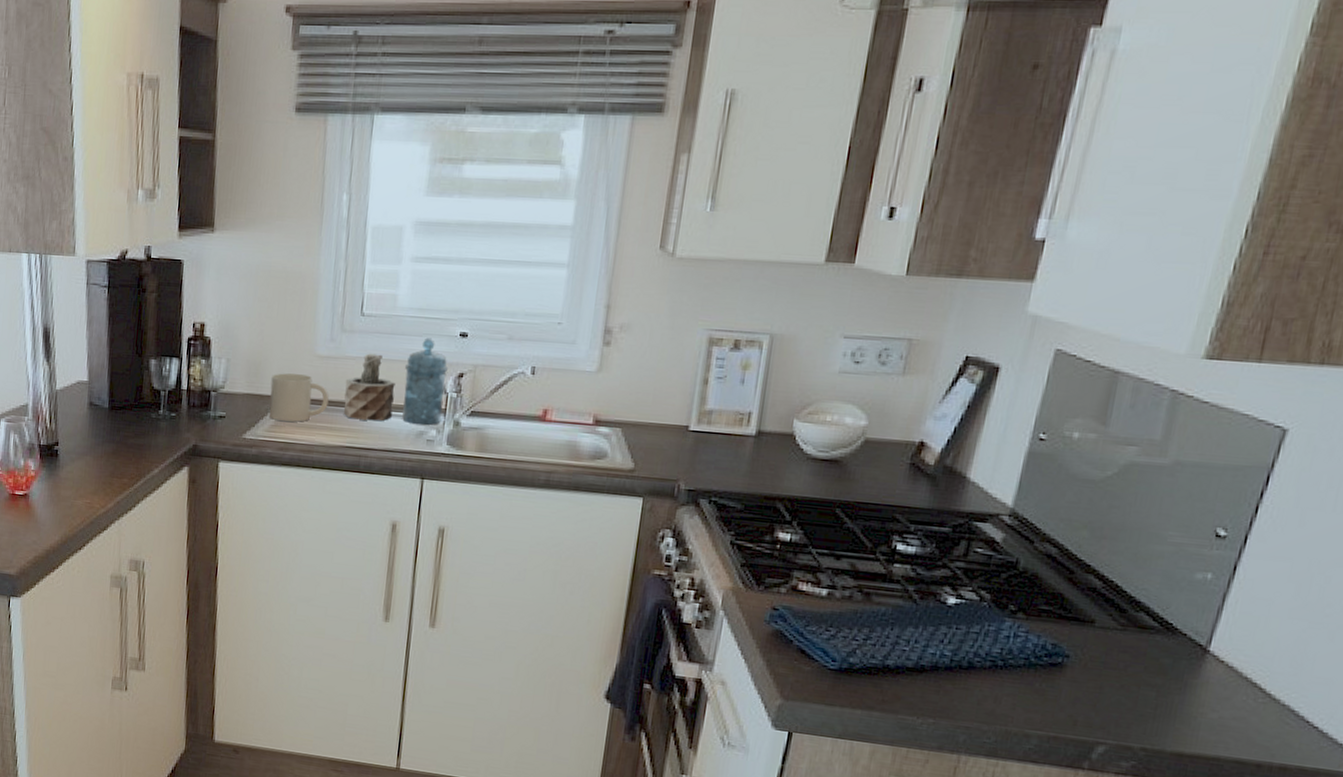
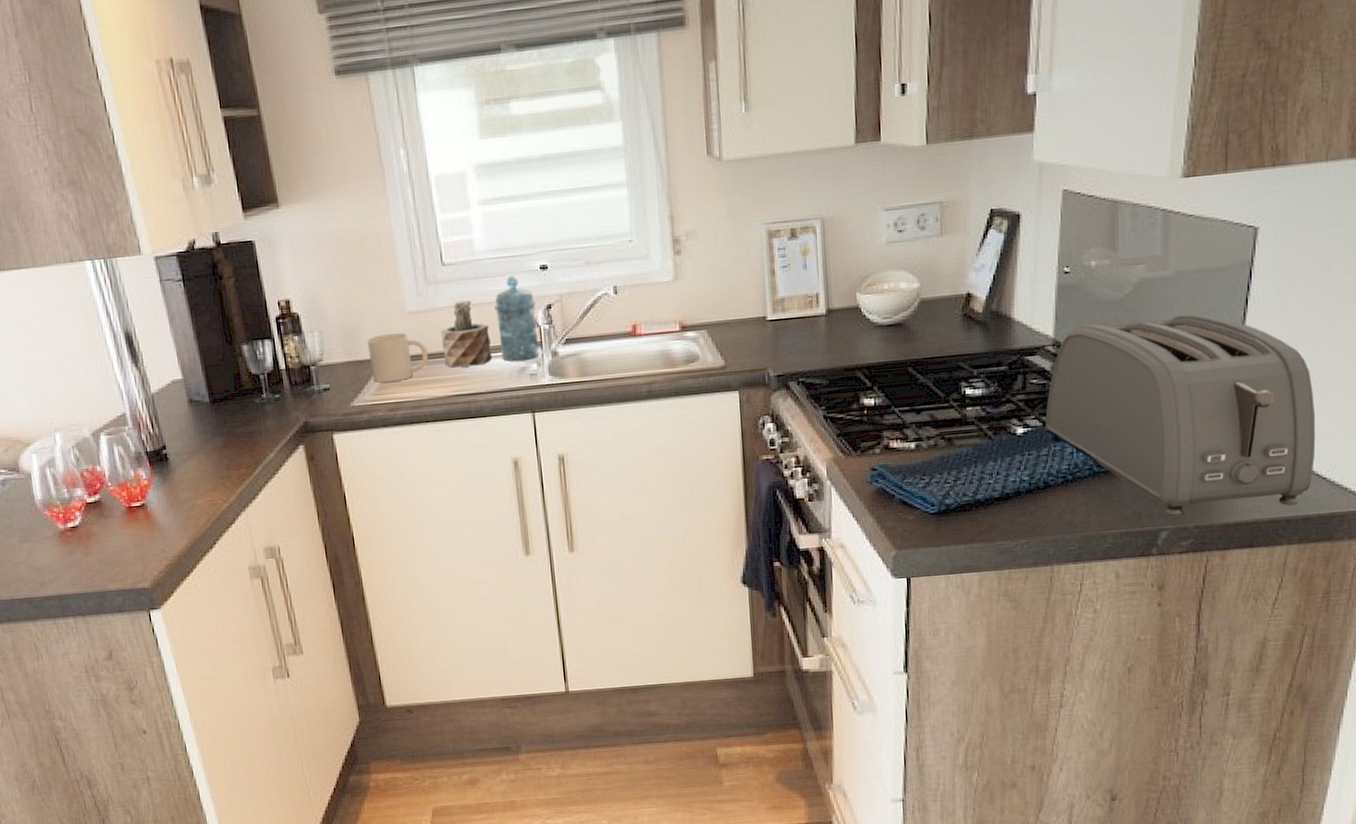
toaster: none [982,500,1322,750] -> present [1045,314,1316,517]

